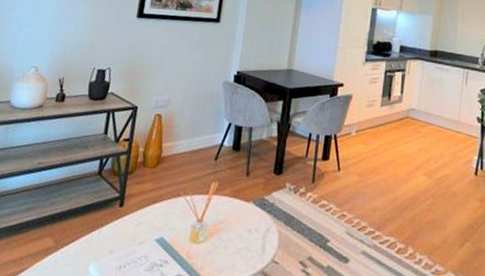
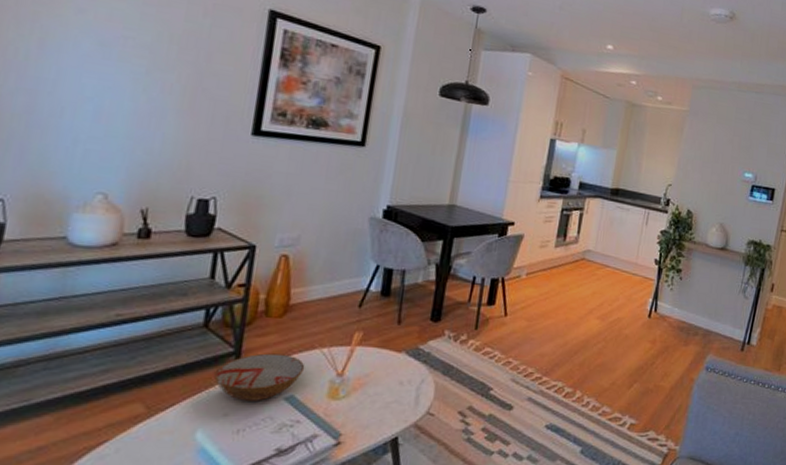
bowl: none [104,198,173,241] -> present [214,353,305,401]

